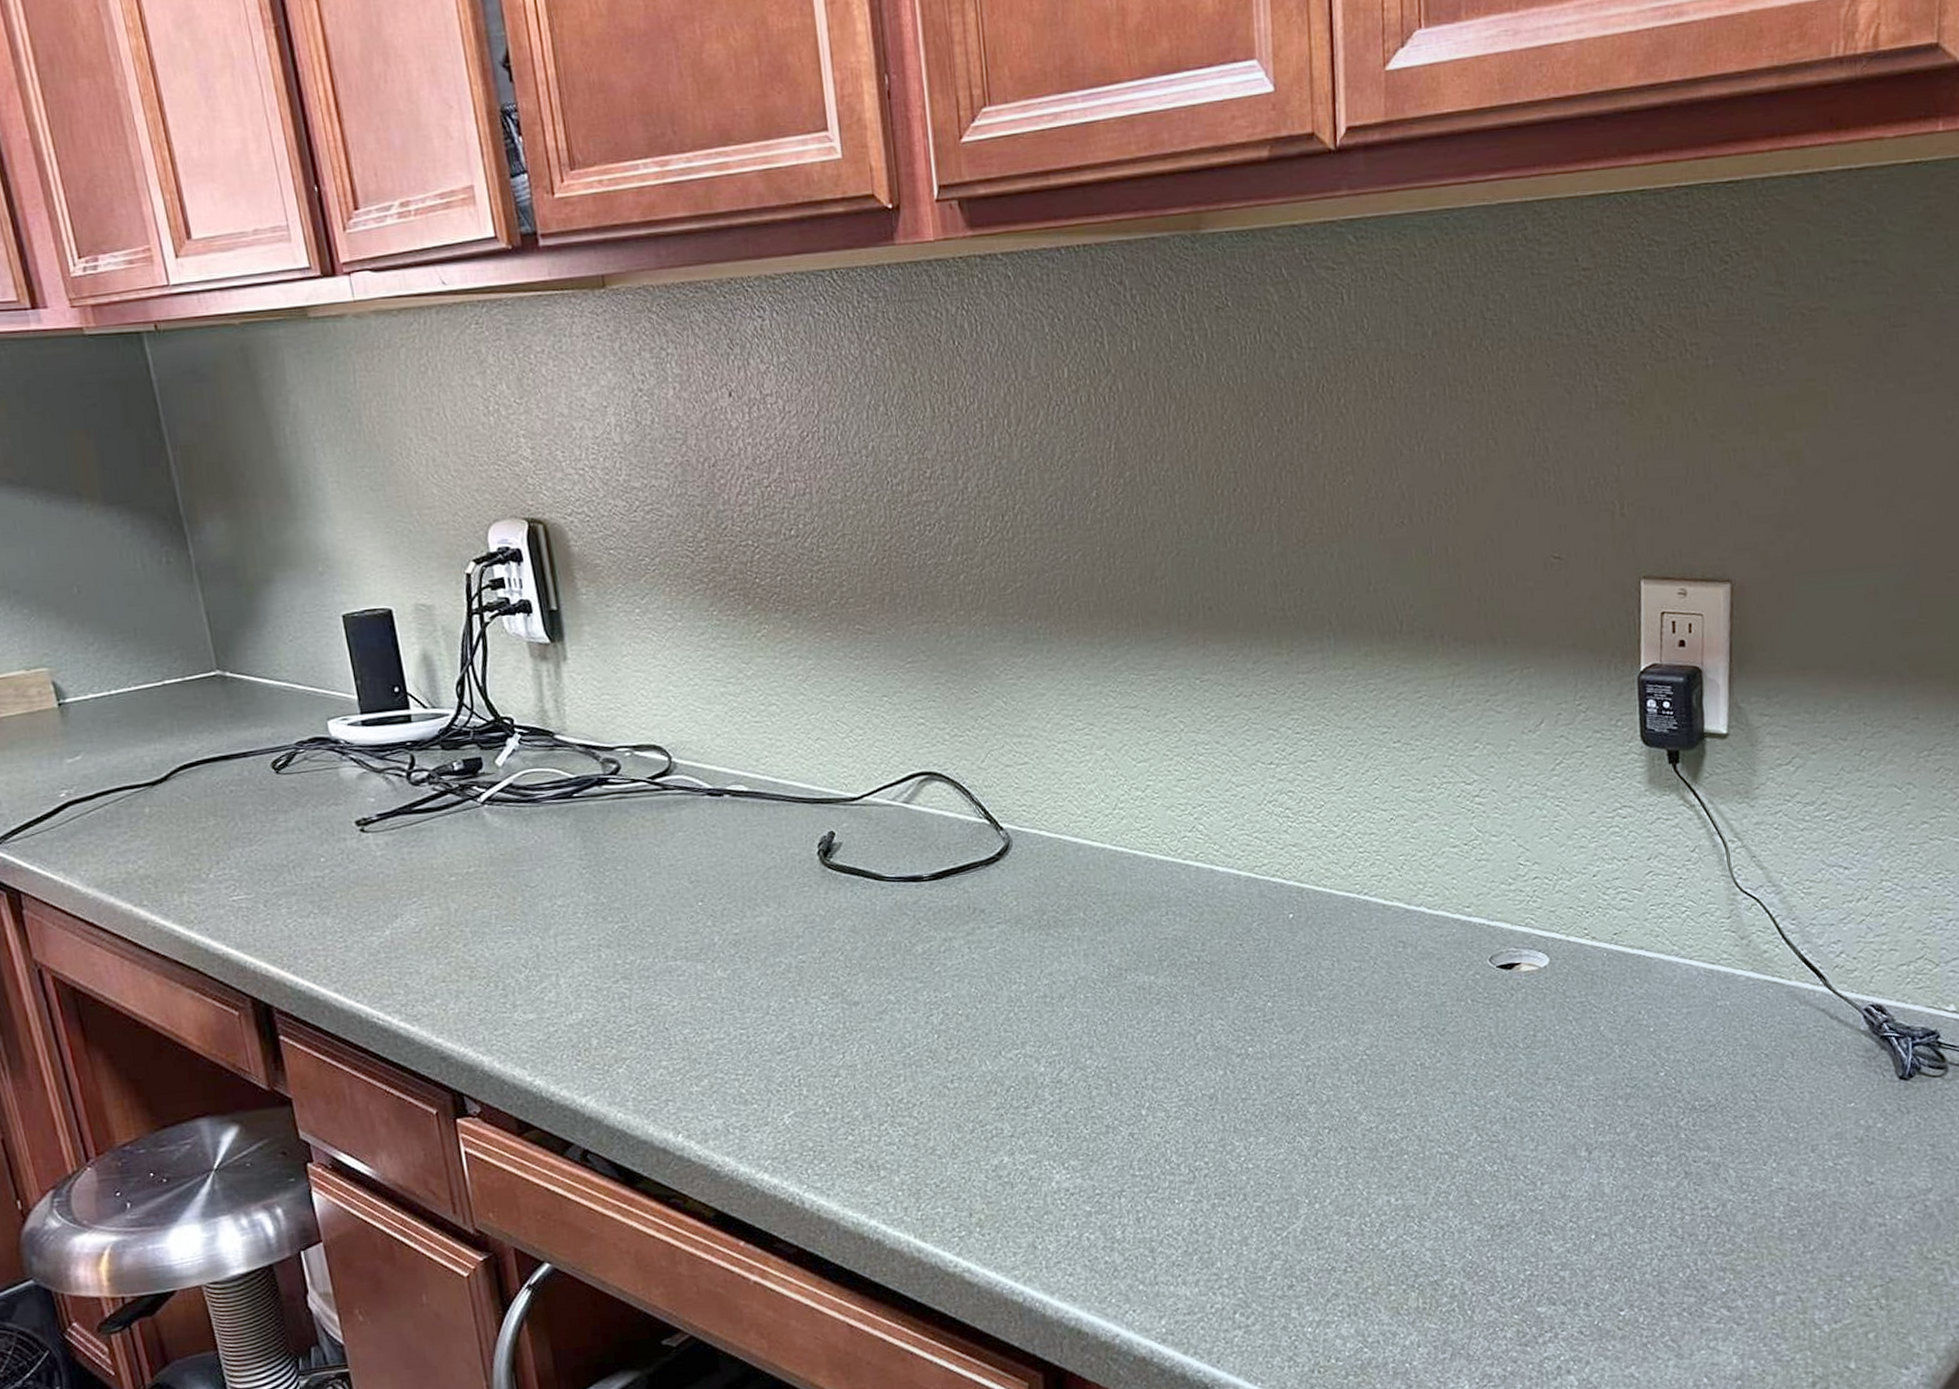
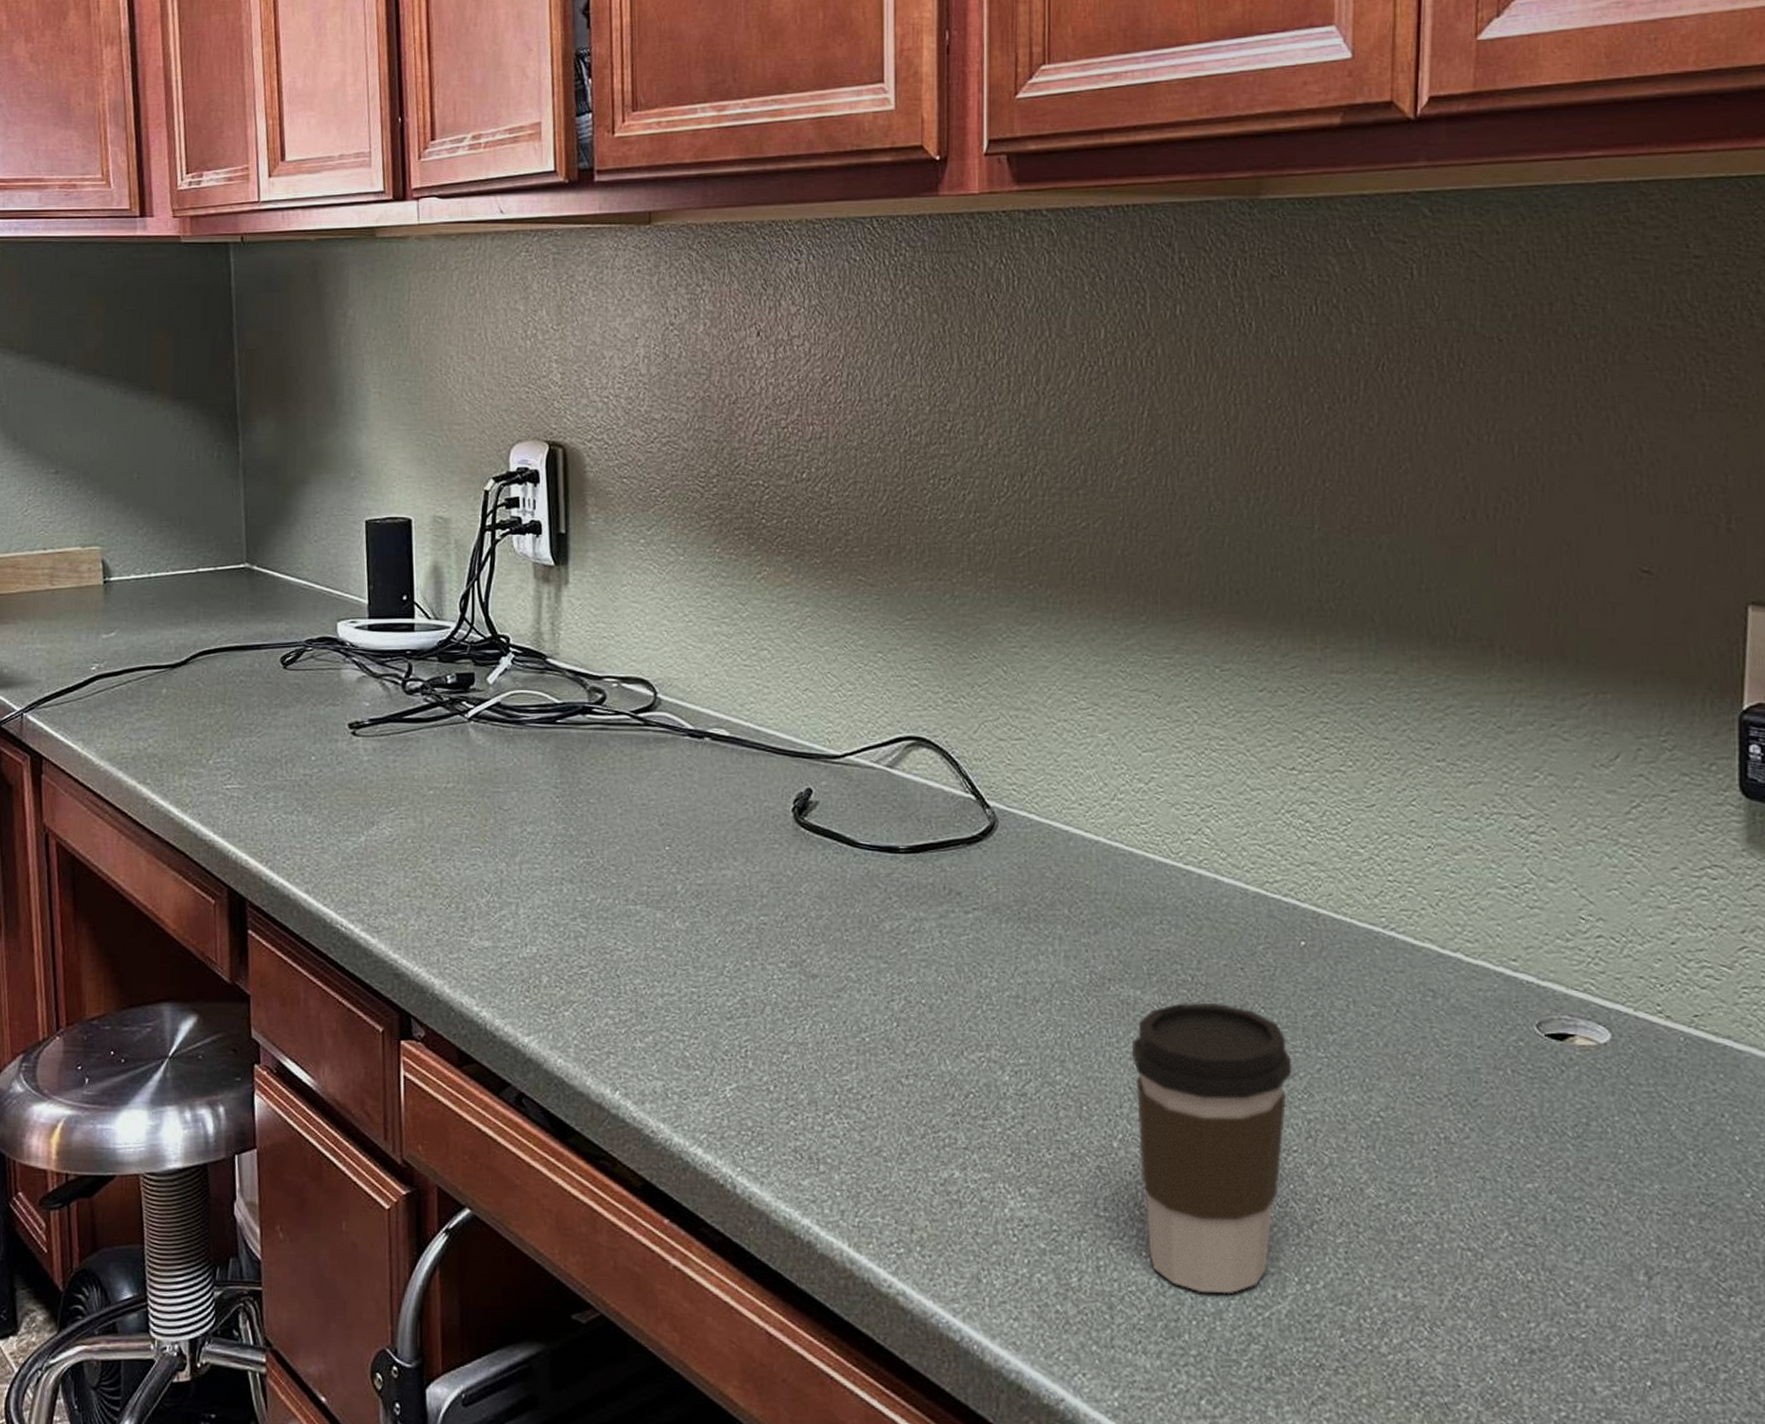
coffee cup: none [1150,978,1291,1226] -> present [1131,1002,1292,1294]

